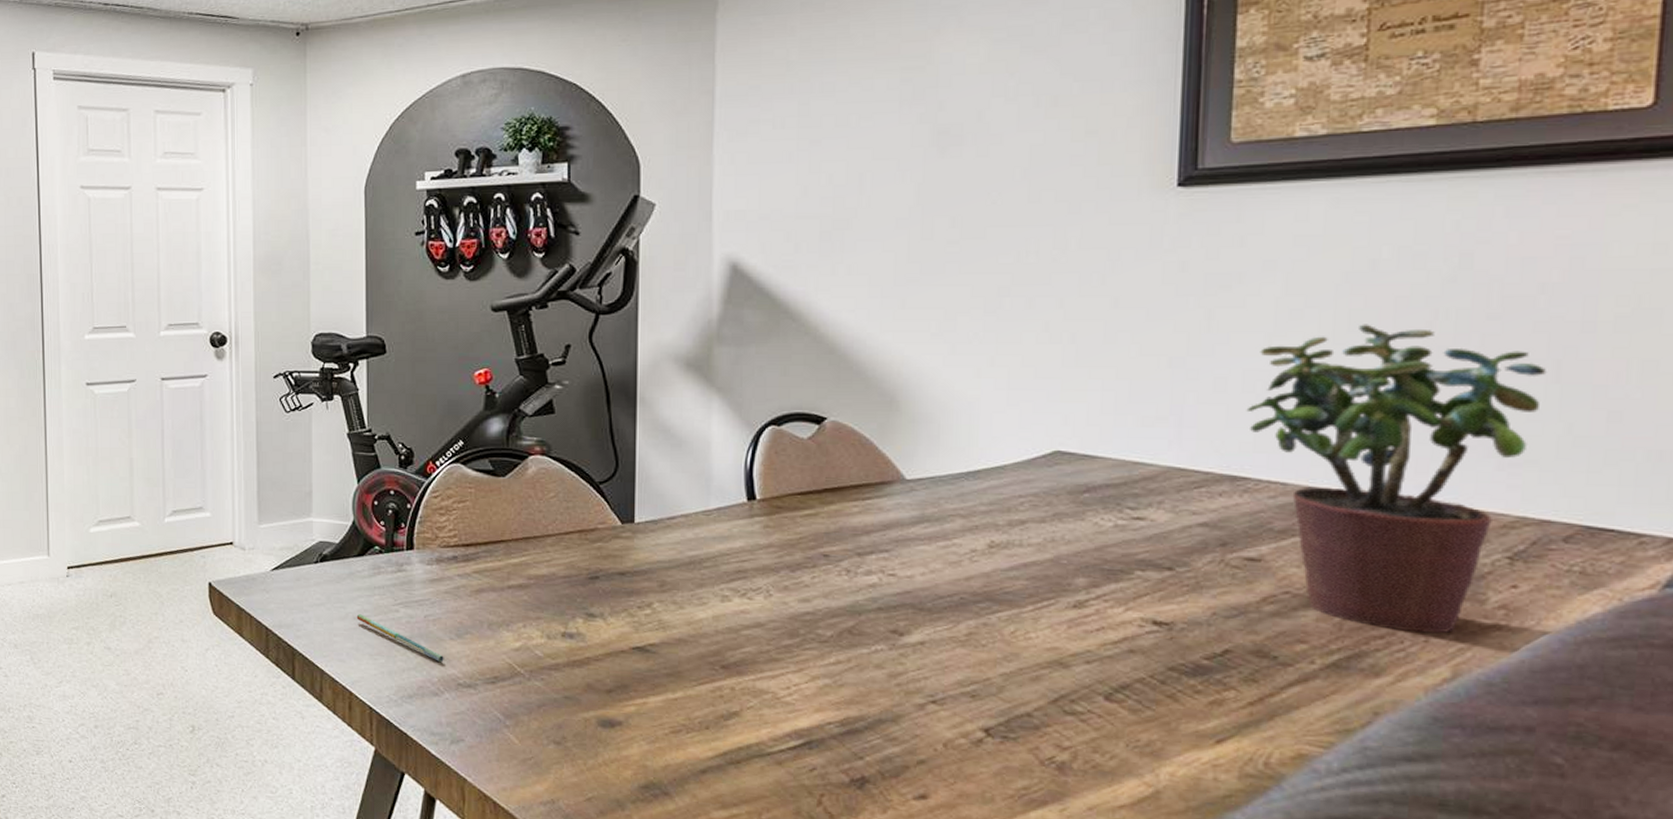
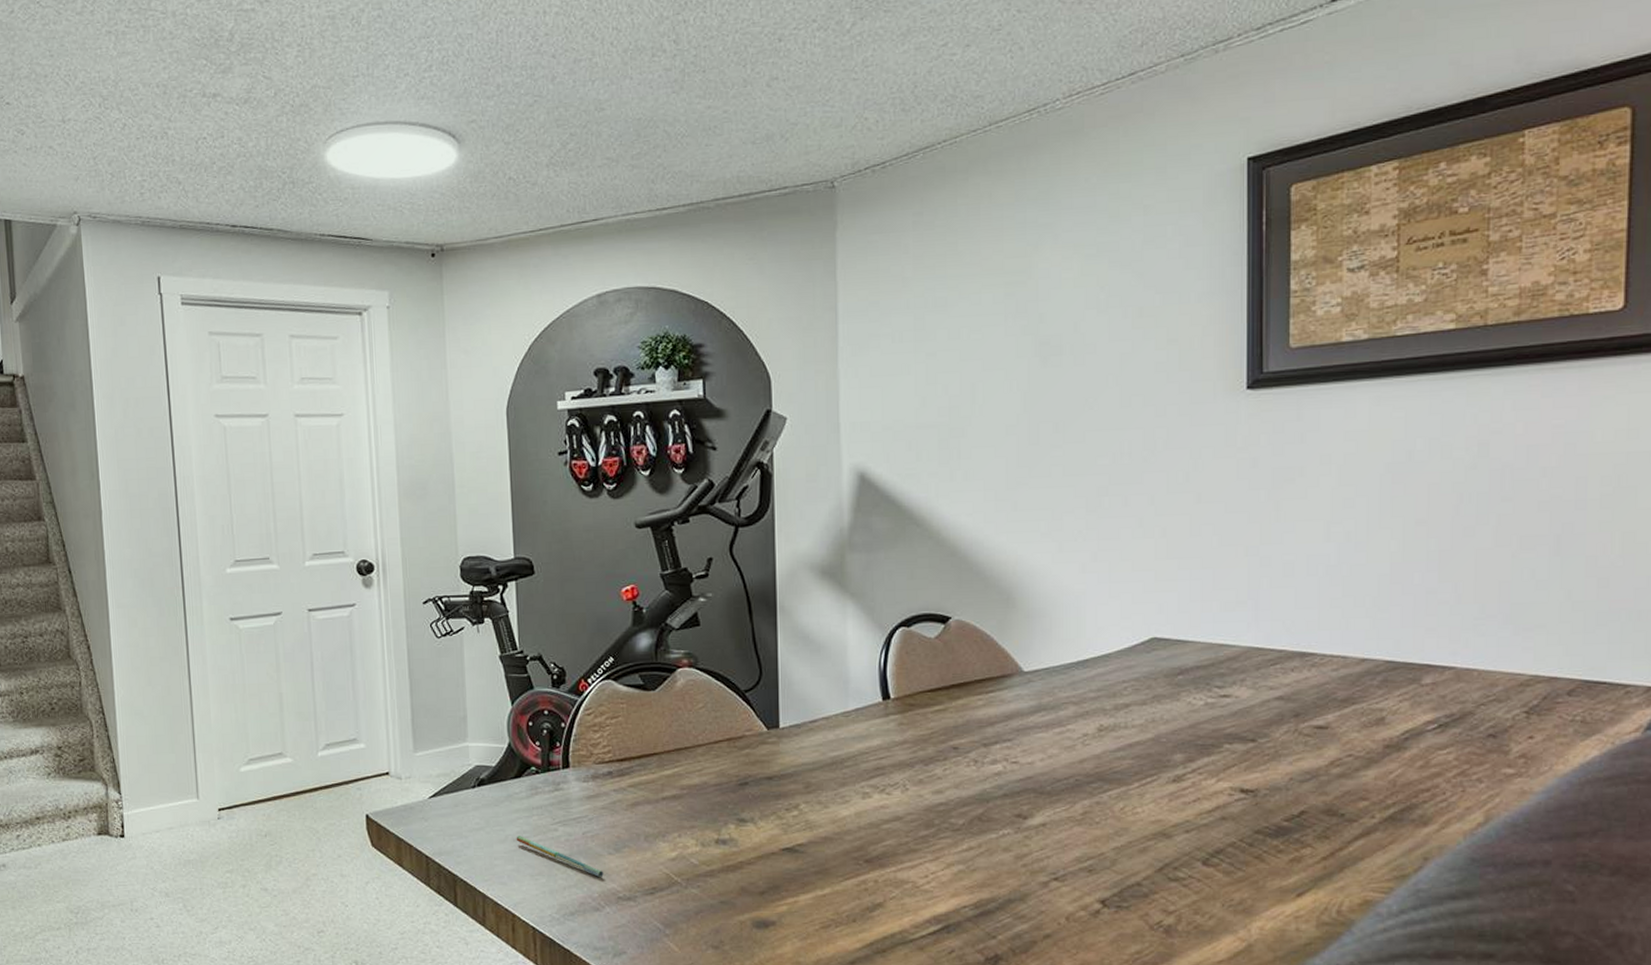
potted plant: present [1246,324,1547,634] -> none [1311,509,1550,784]

